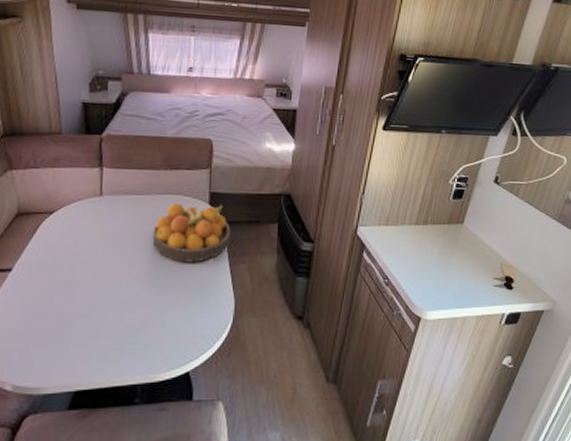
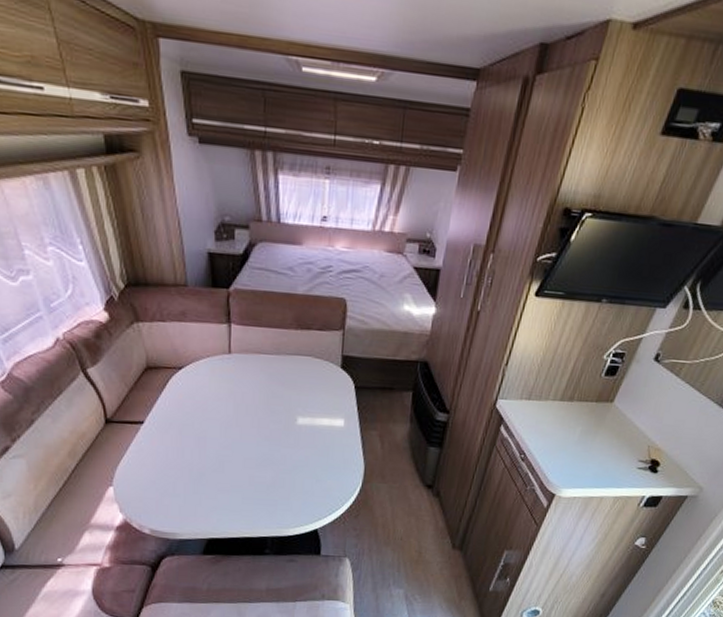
fruit bowl: present [152,202,231,263] -> none [282,364,363,426]

